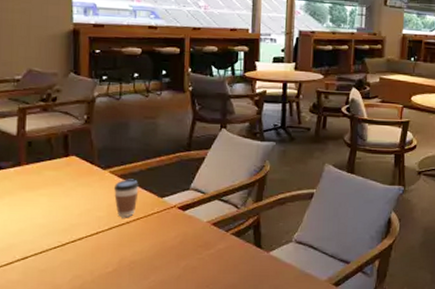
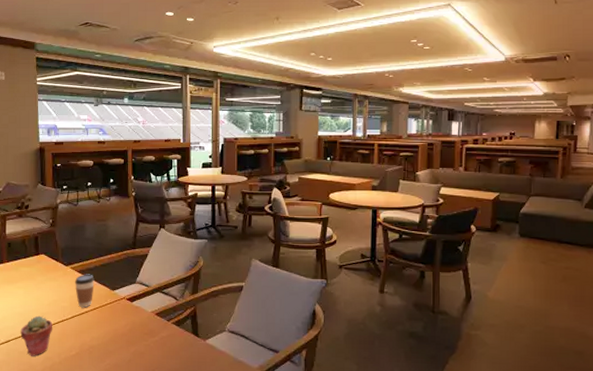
potted succulent: none [42,227,85,275] -> present [20,315,53,356]

